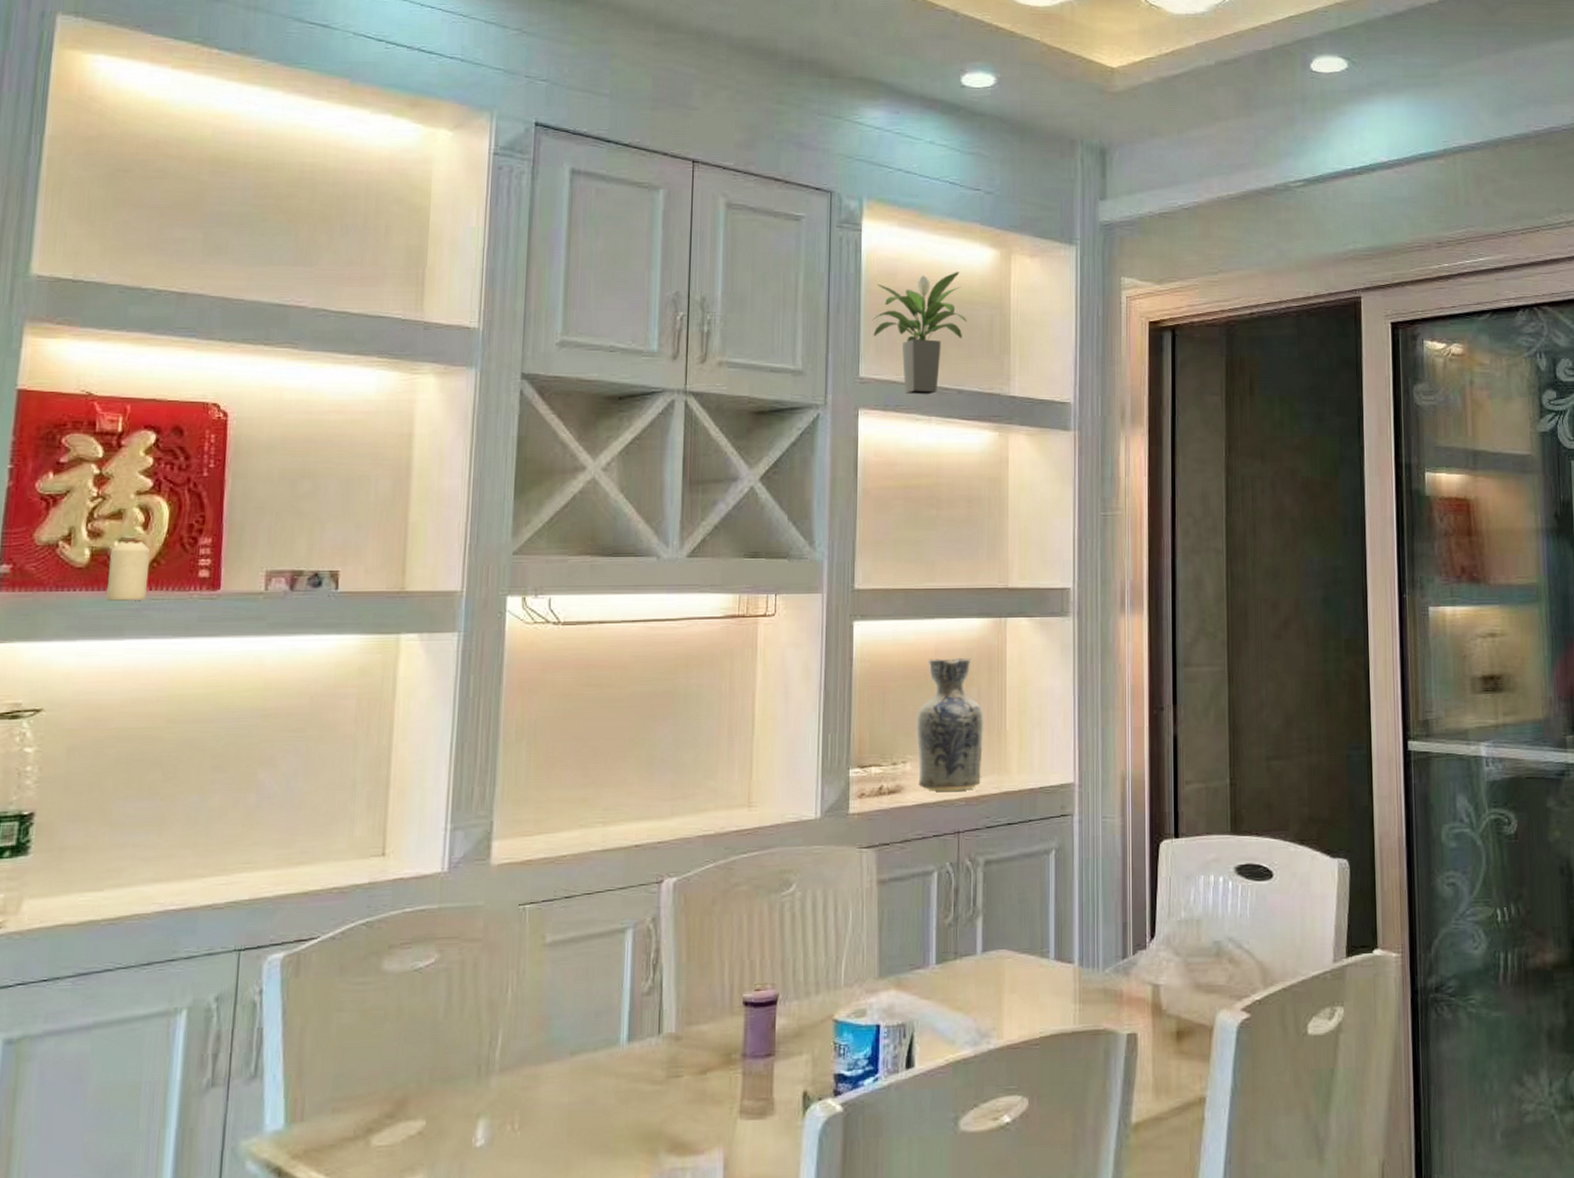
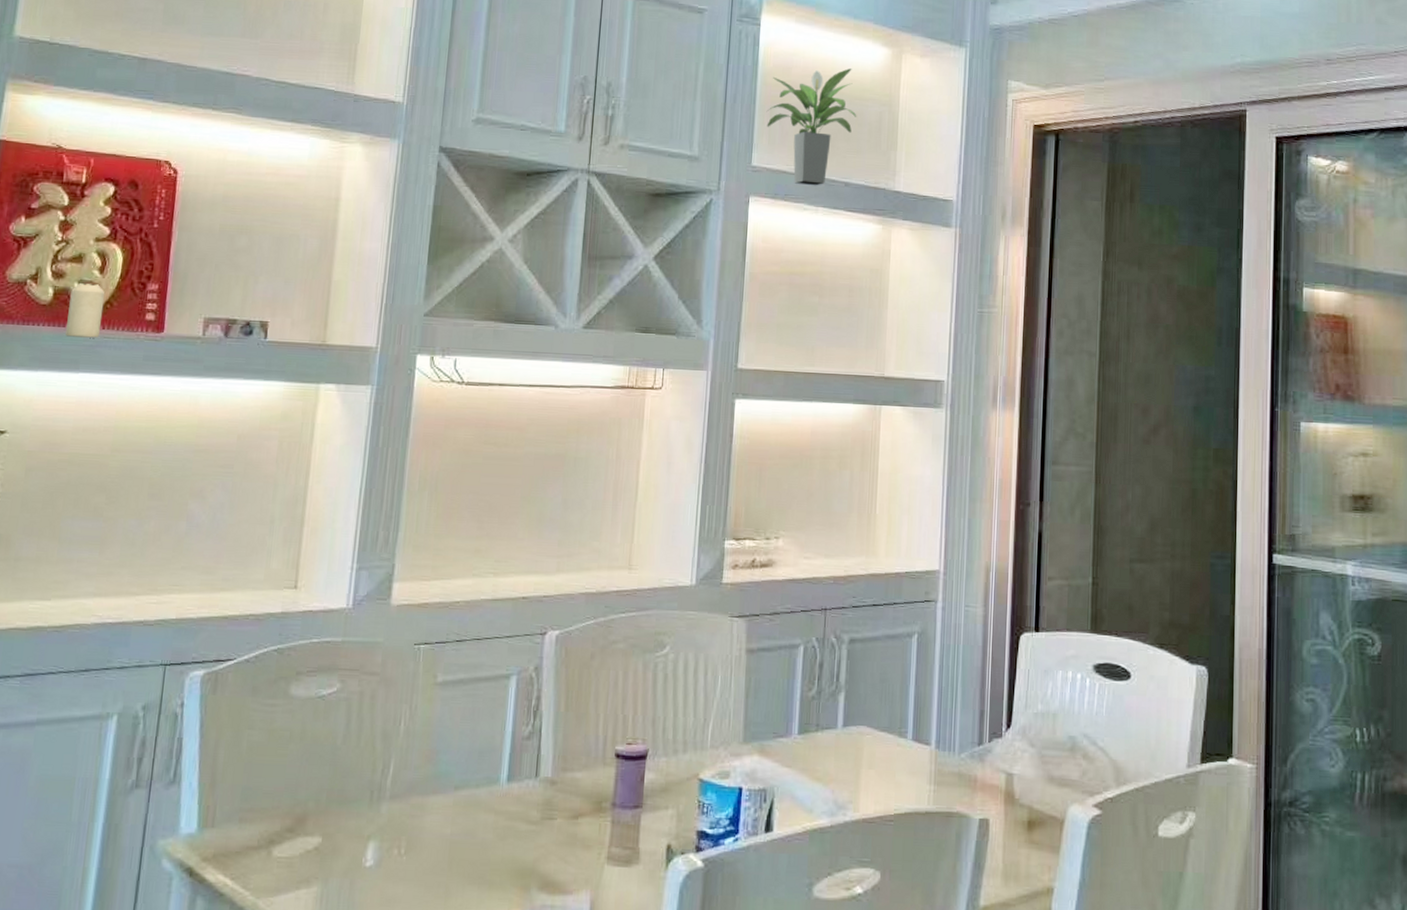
ceramic jug: present [916,658,984,792] -> none [789,440,855,570]

